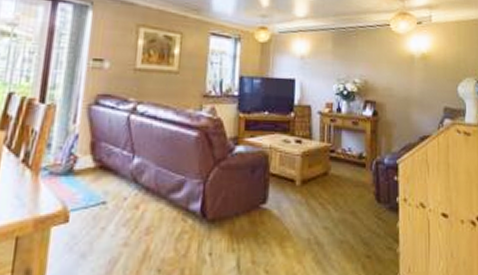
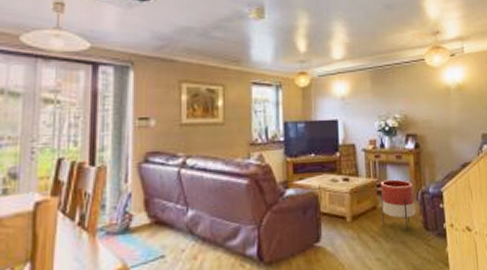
planter: none [332,146,369,202] -> present [380,179,416,232]

